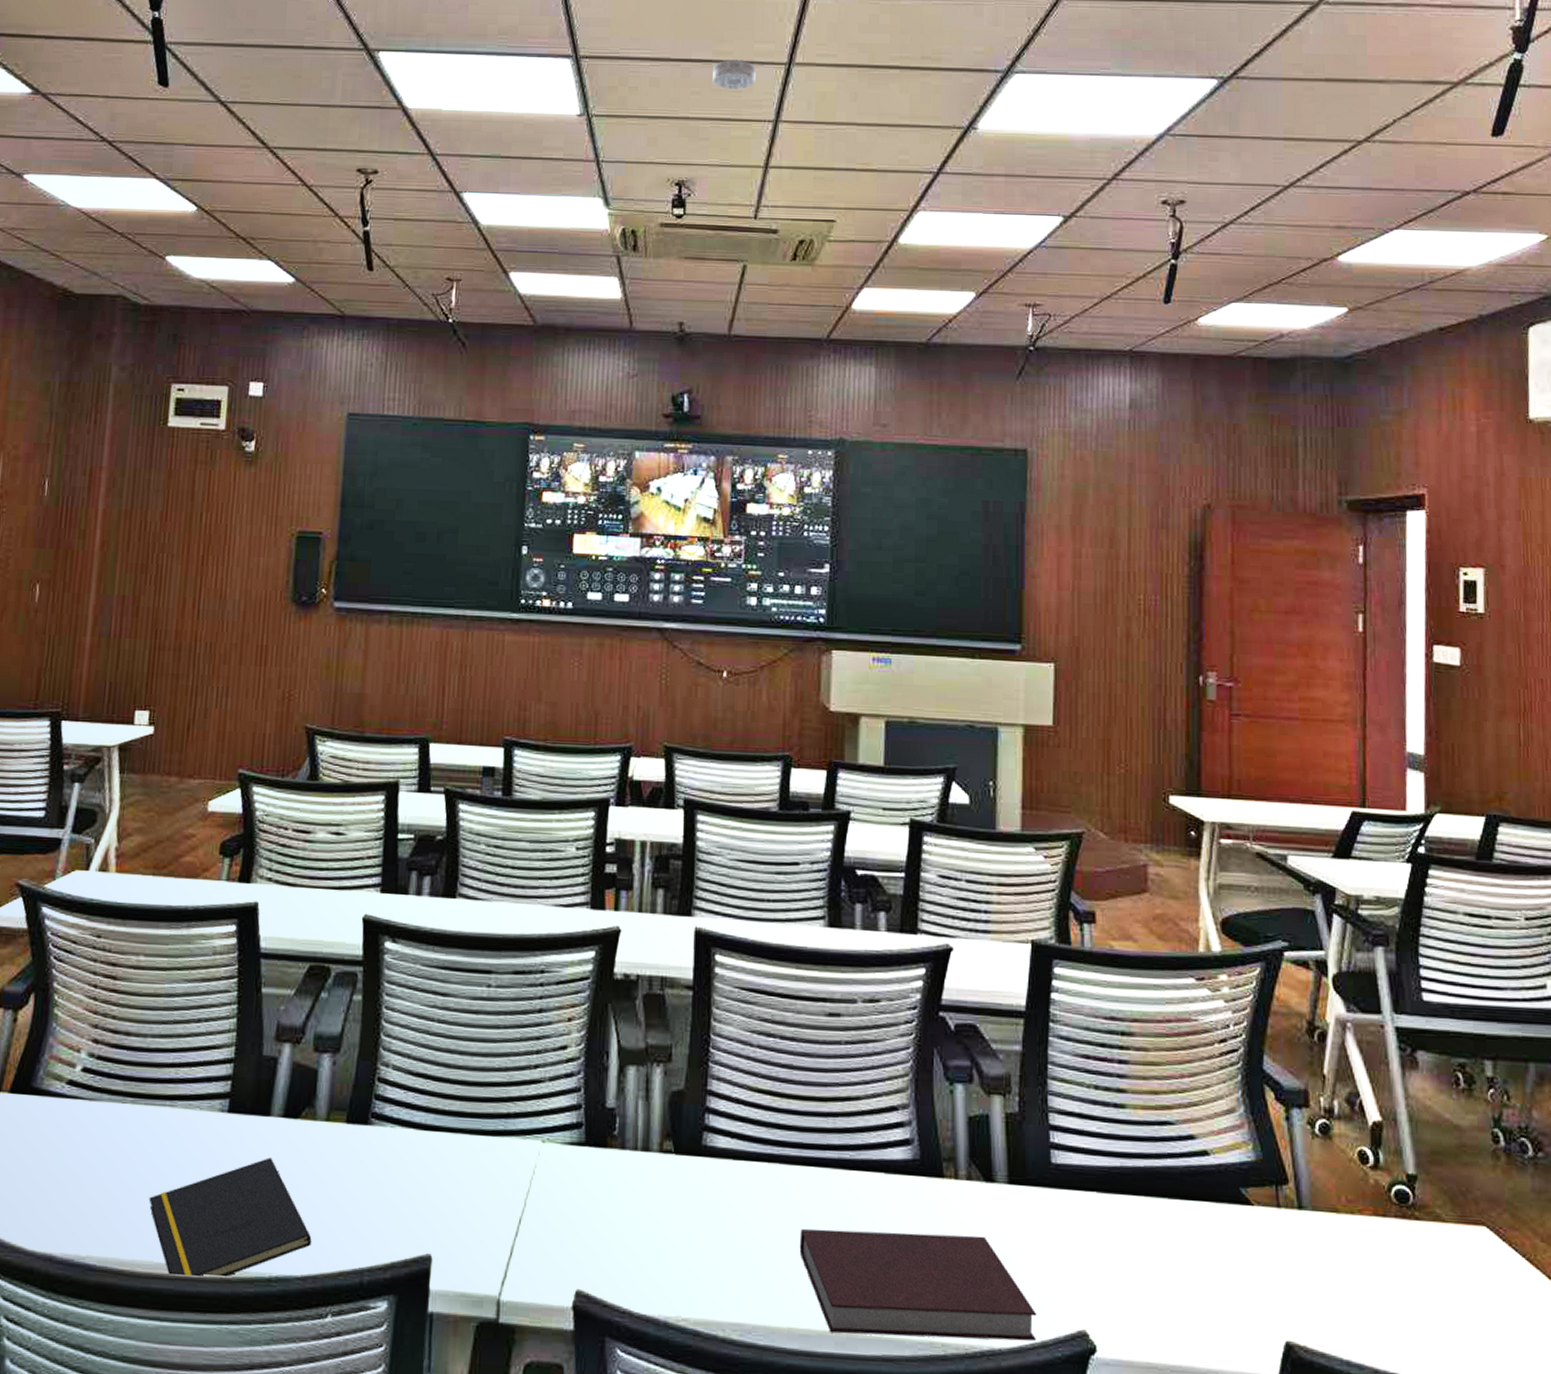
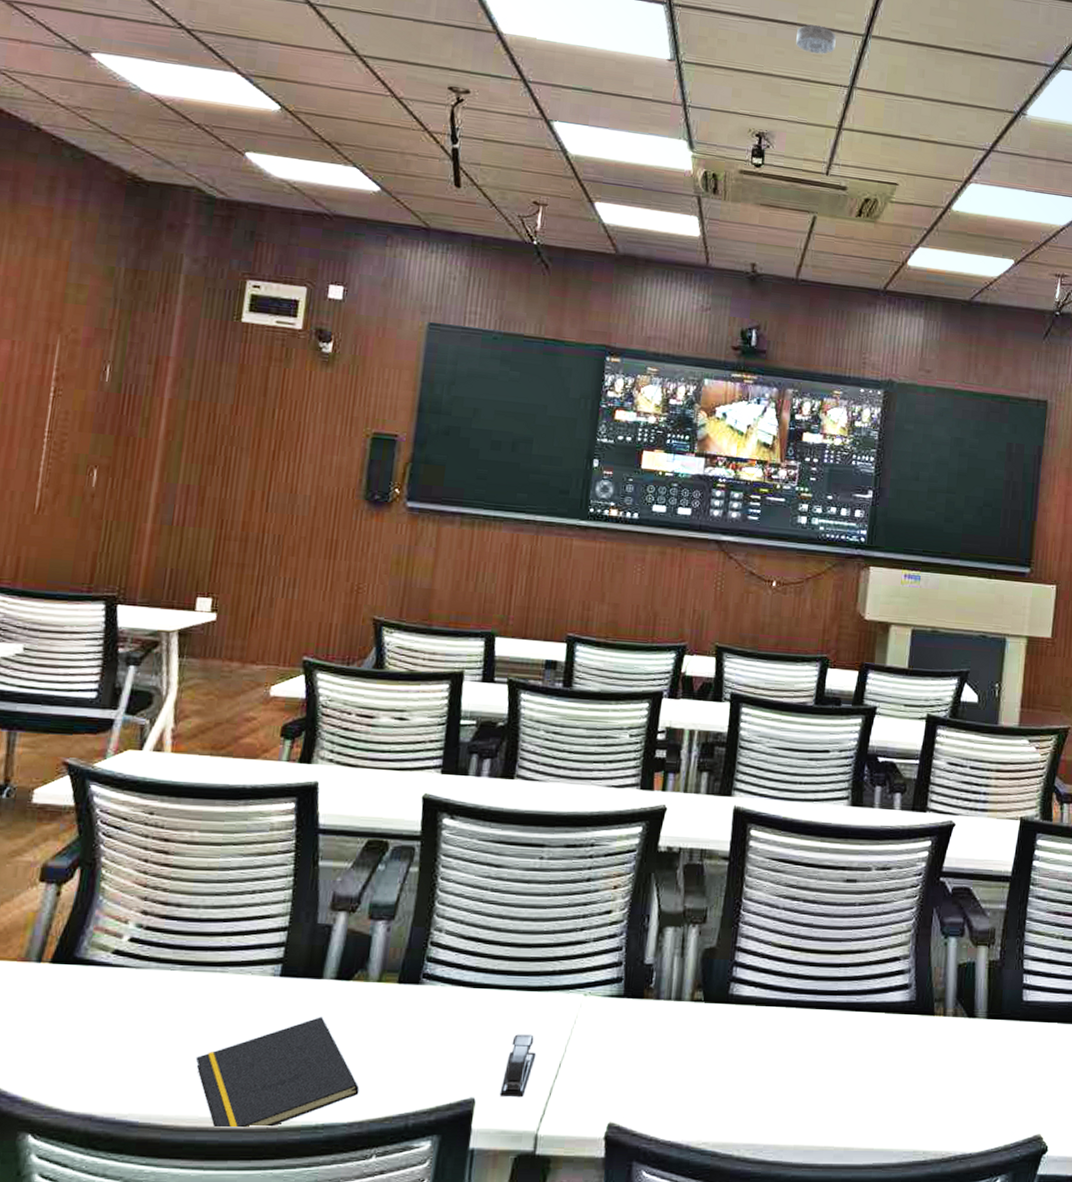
stapler: none [457,1184,494,1255] -> present [499,1034,536,1097]
notebook: present [799,1228,1037,1341] -> none [808,1061,1003,1148]

